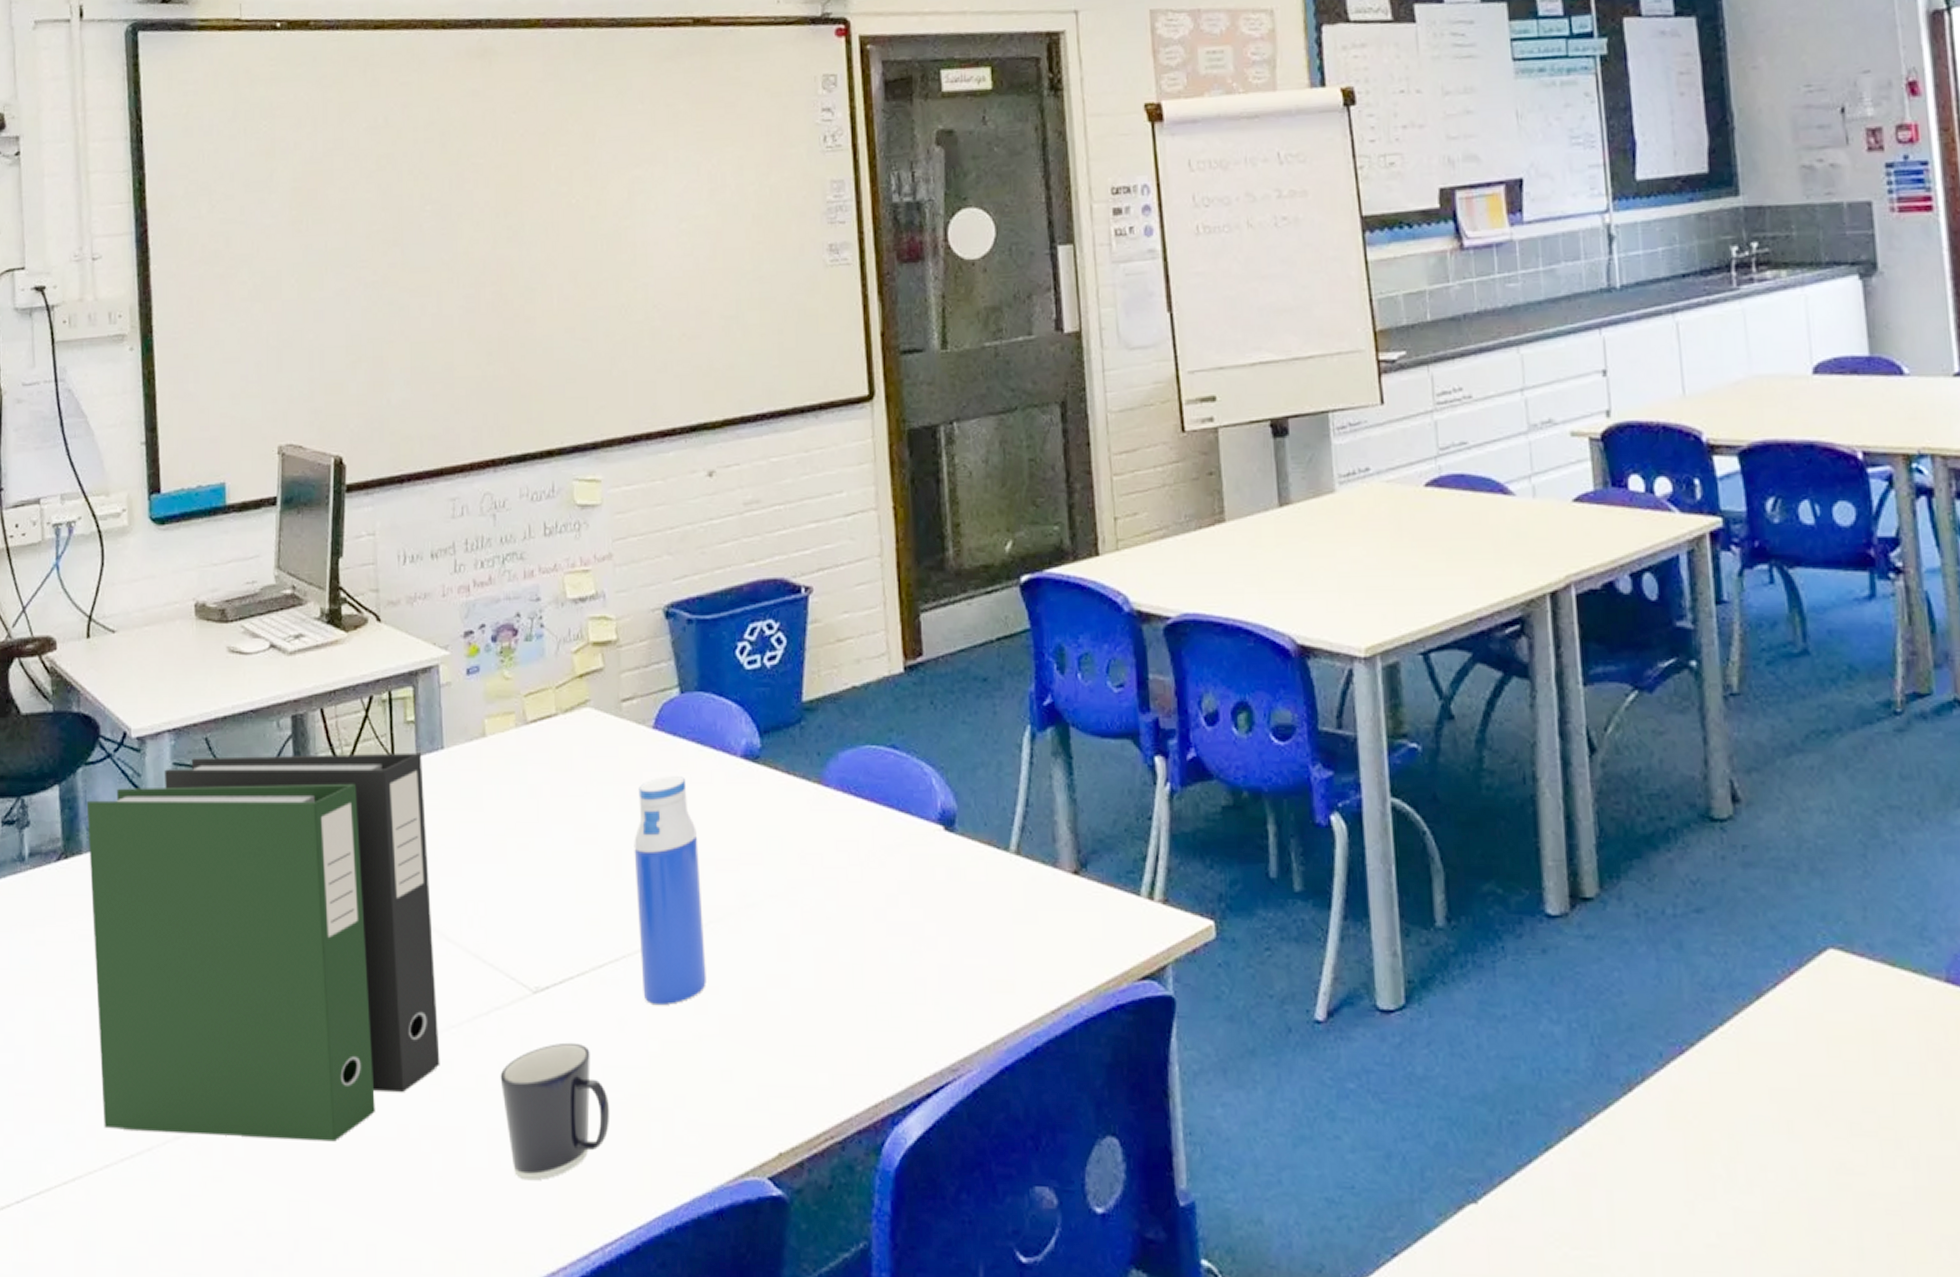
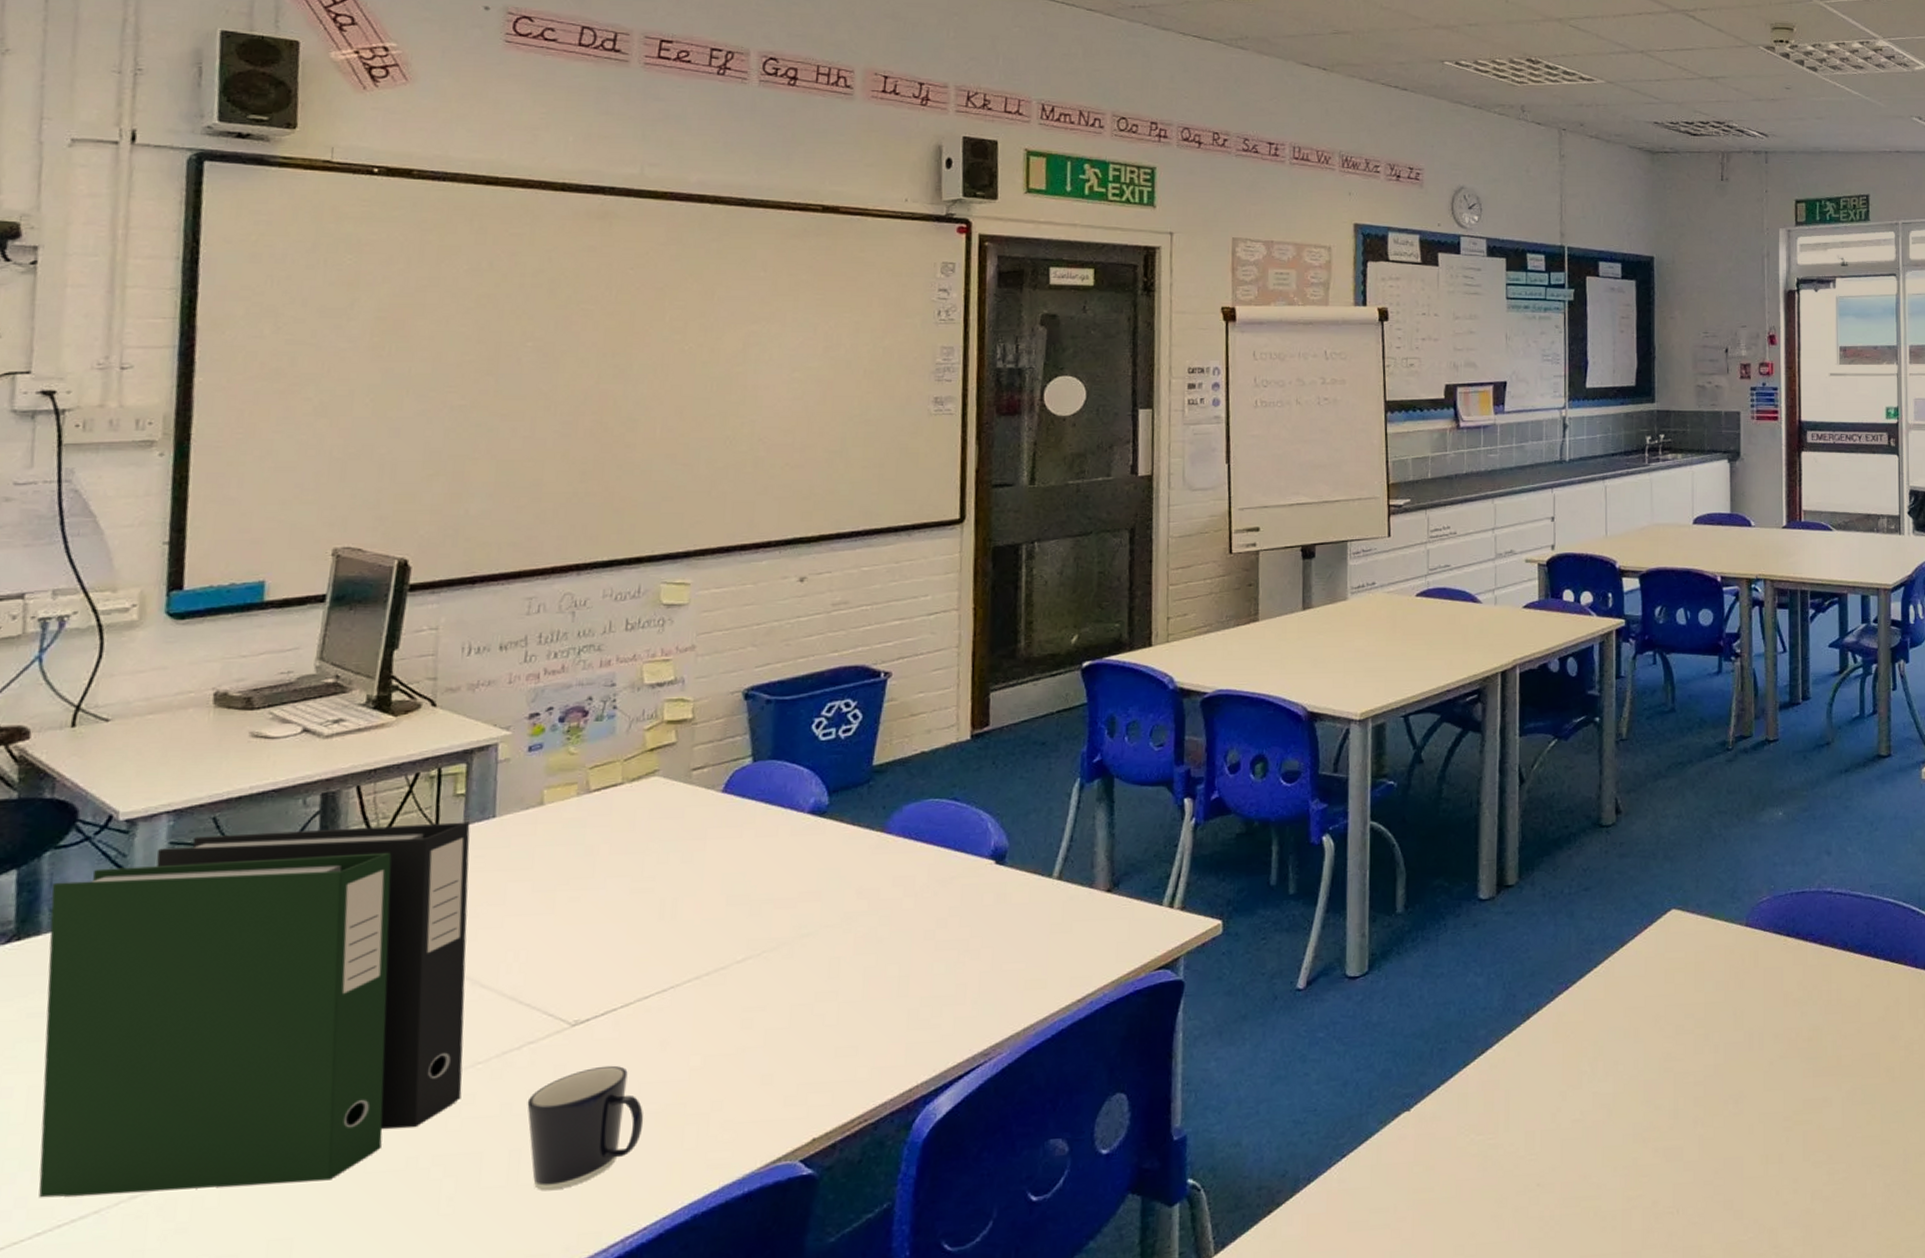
water bottle: present [634,776,706,1005] -> none [688,831,759,1026]

